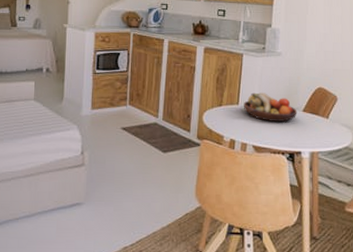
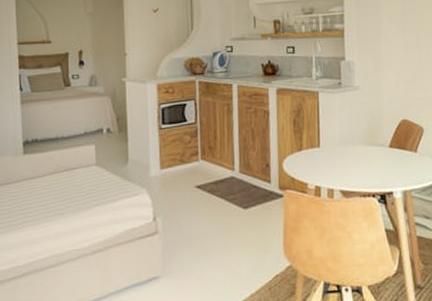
fruit bowl: present [243,92,297,123] -> none [324,131,384,163]

